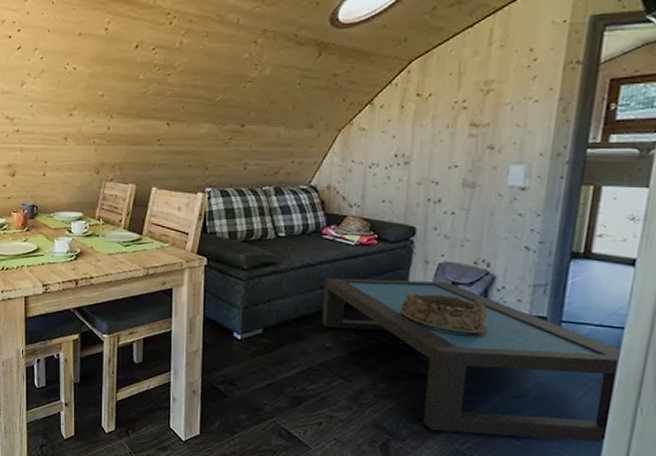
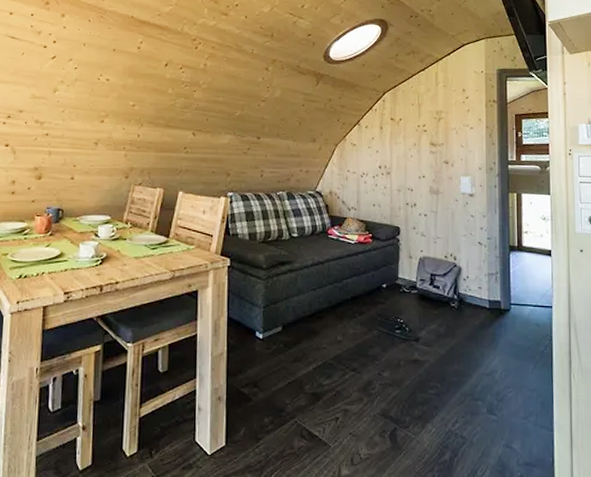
coffee table: present [321,278,623,442] -> none [332,273,554,414]
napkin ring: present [400,291,488,335] -> none [395,284,461,320]

